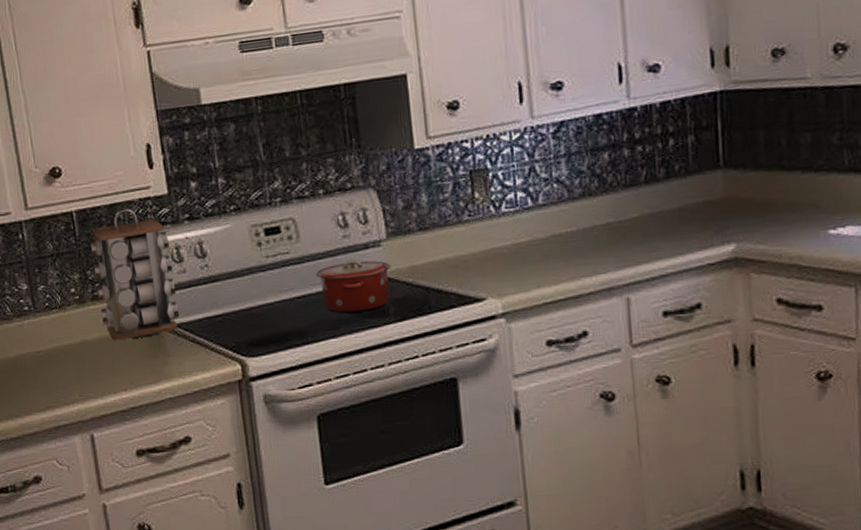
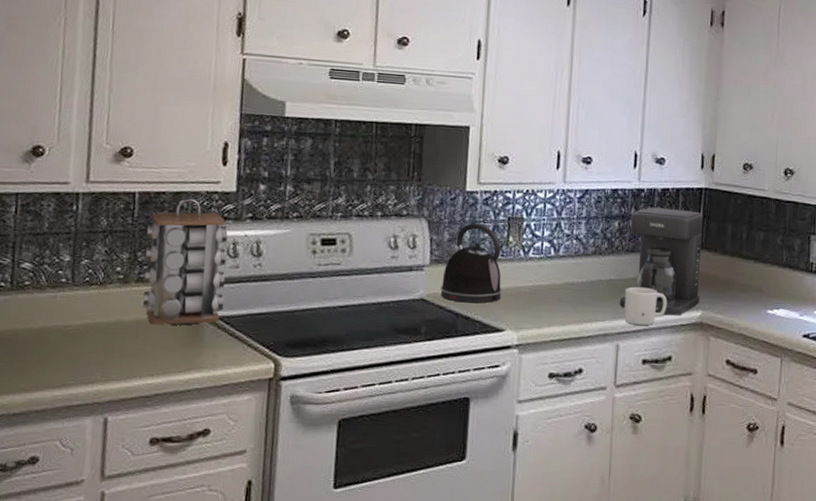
casserole: present [315,260,391,314] -> none [360,279,429,328]
kettle: none [402,183,476,276] -> present [440,223,503,304]
coffee maker: none [623,122,731,255] -> present [619,207,704,316]
mug: none [628,225,687,273] -> present [623,286,667,326]

